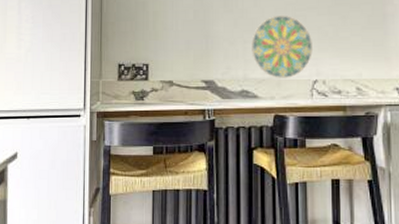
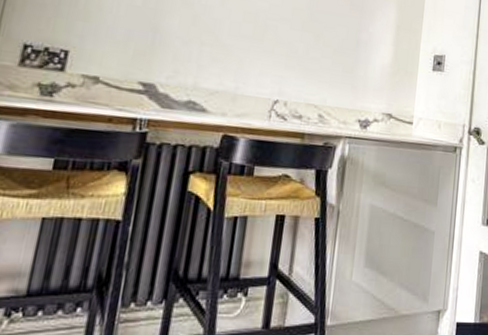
decorative plate: present [252,15,314,78] -> none [208,20,280,94]

